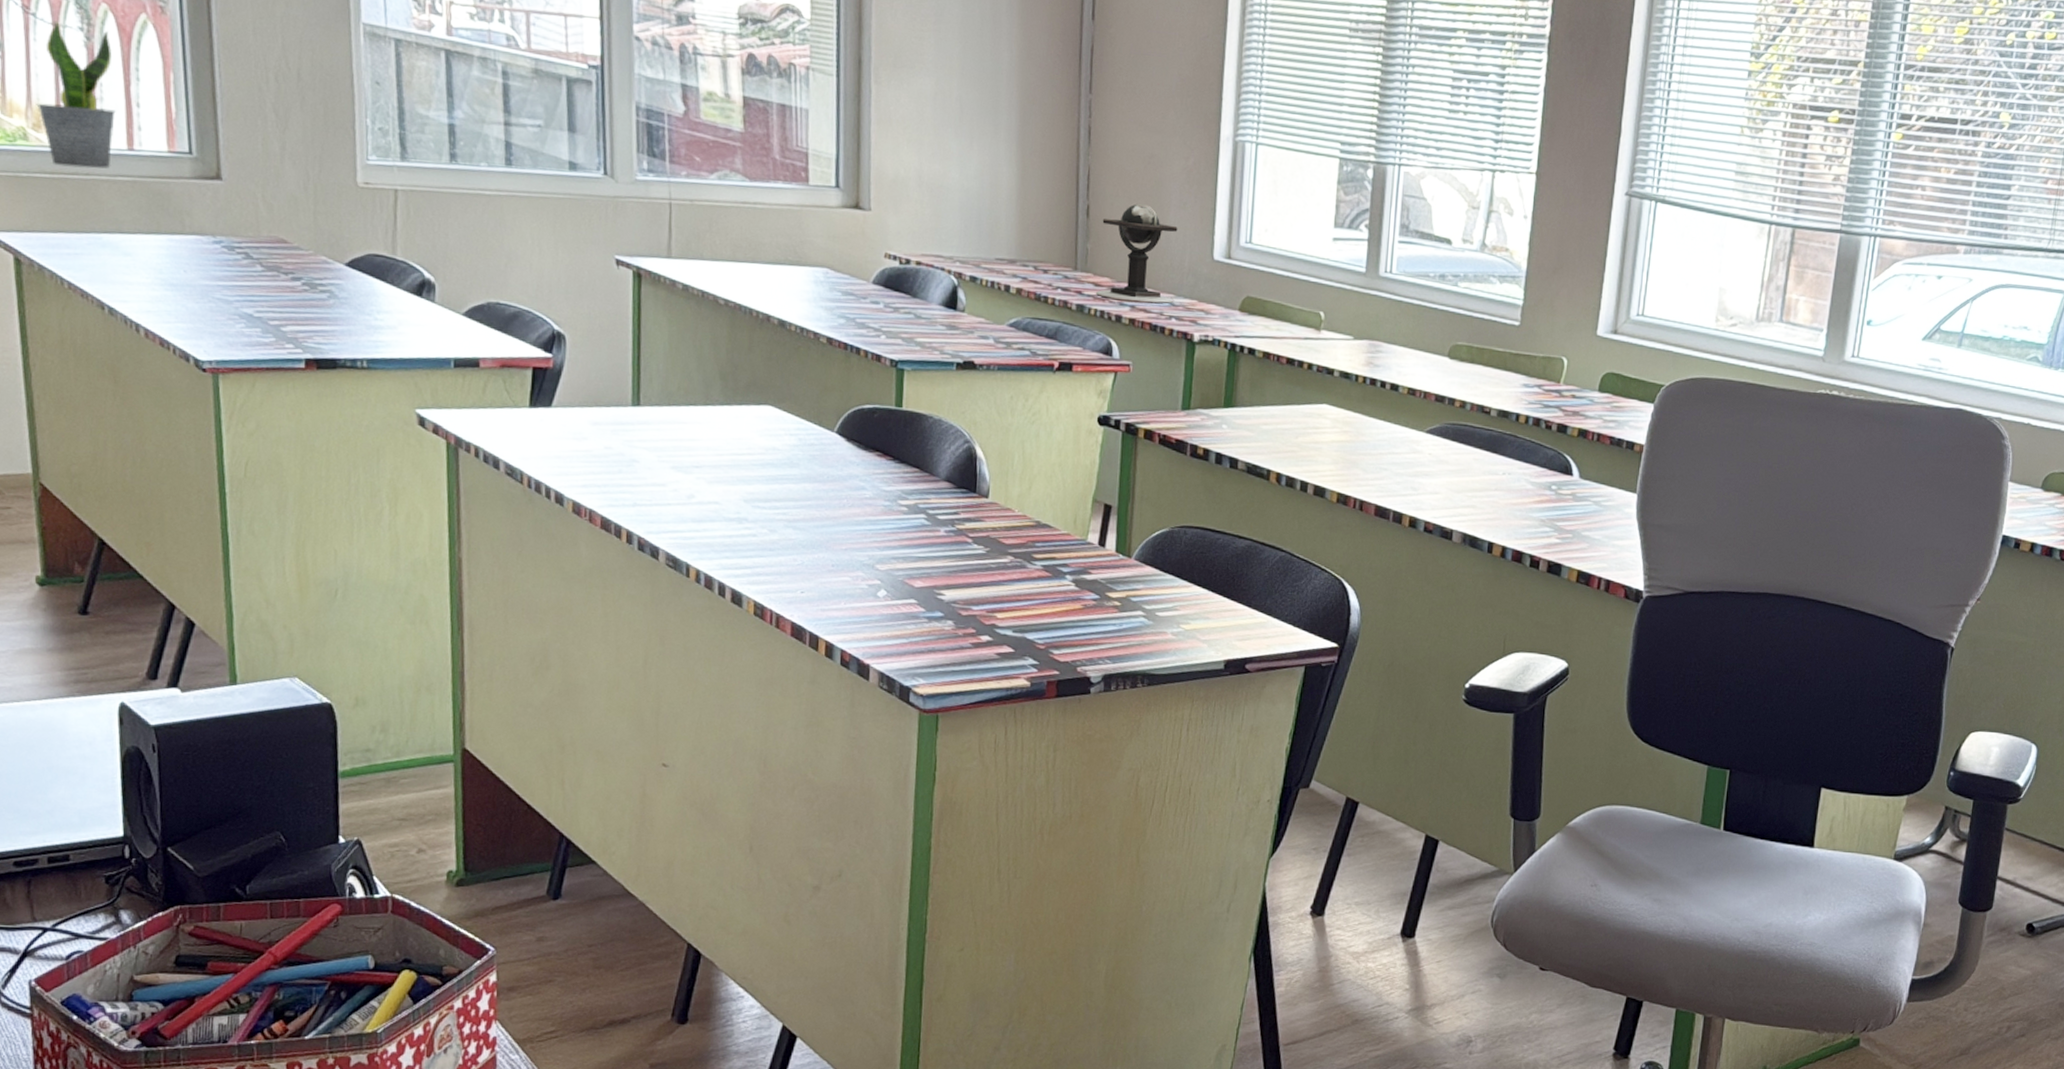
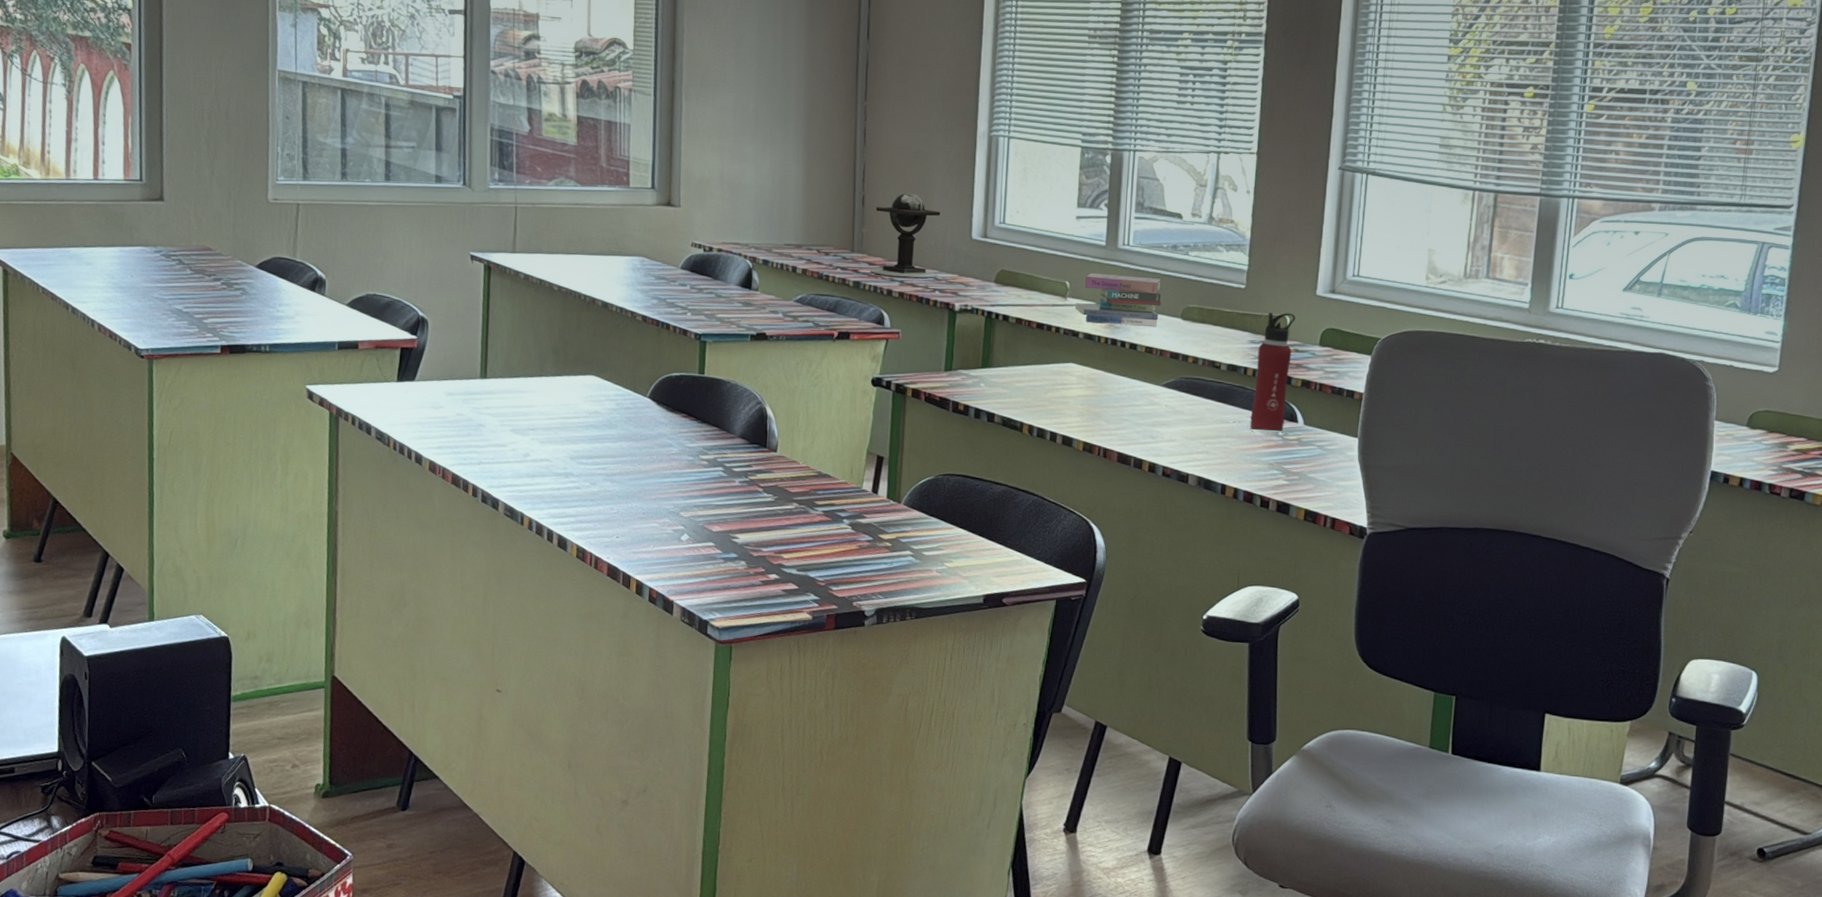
potted plant: present [36,20,116,169] -> none [27,79,86,196]
books: none [1330,302,1427,367] -> present [1075,272,1162,328]
water bottle: none [1521,353,1574,487] -> present [1250,313,1296,433]

